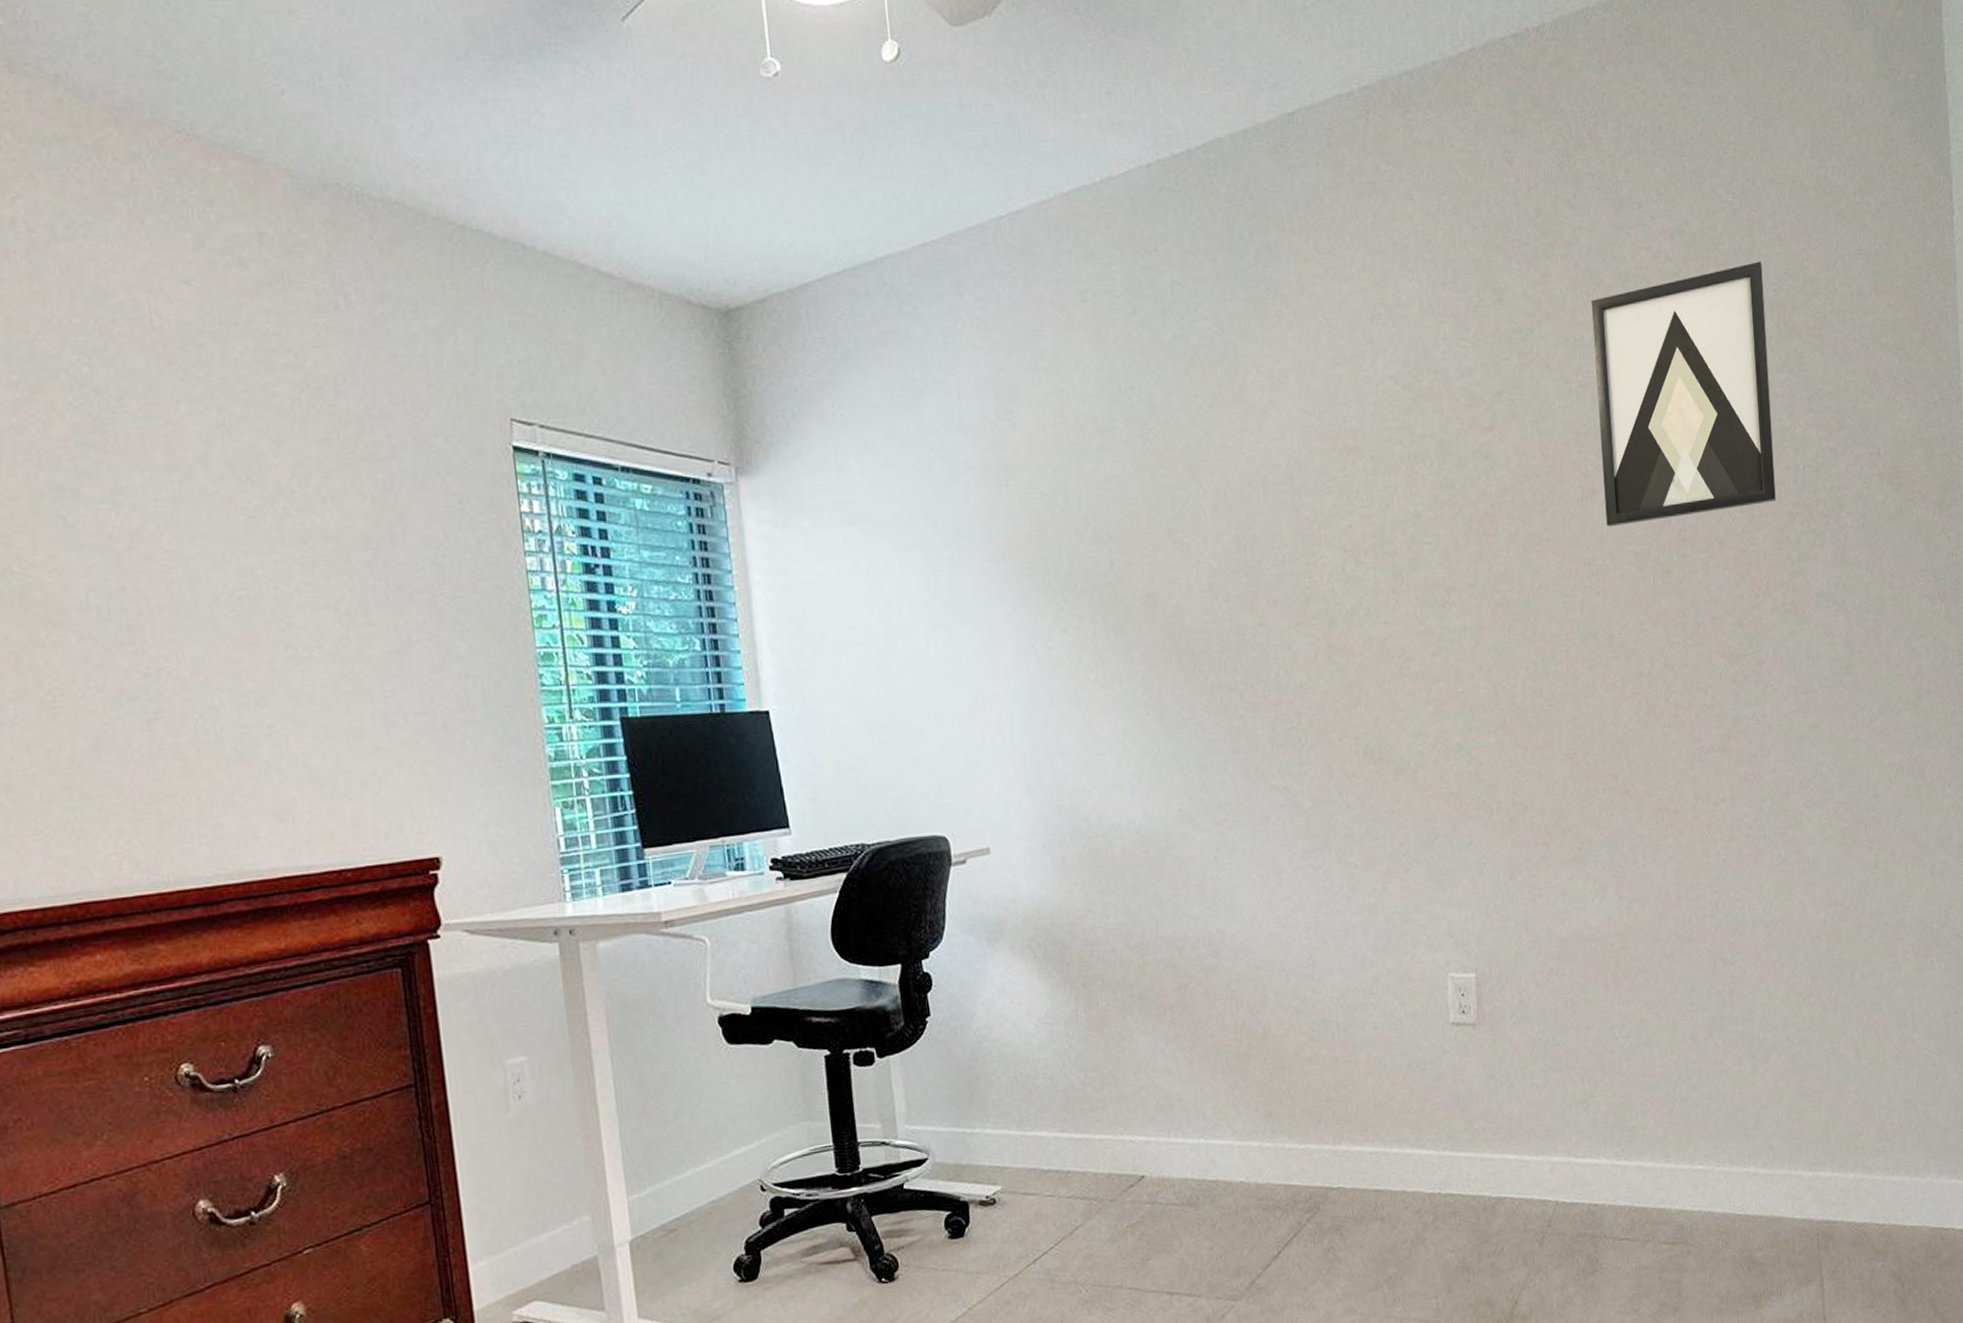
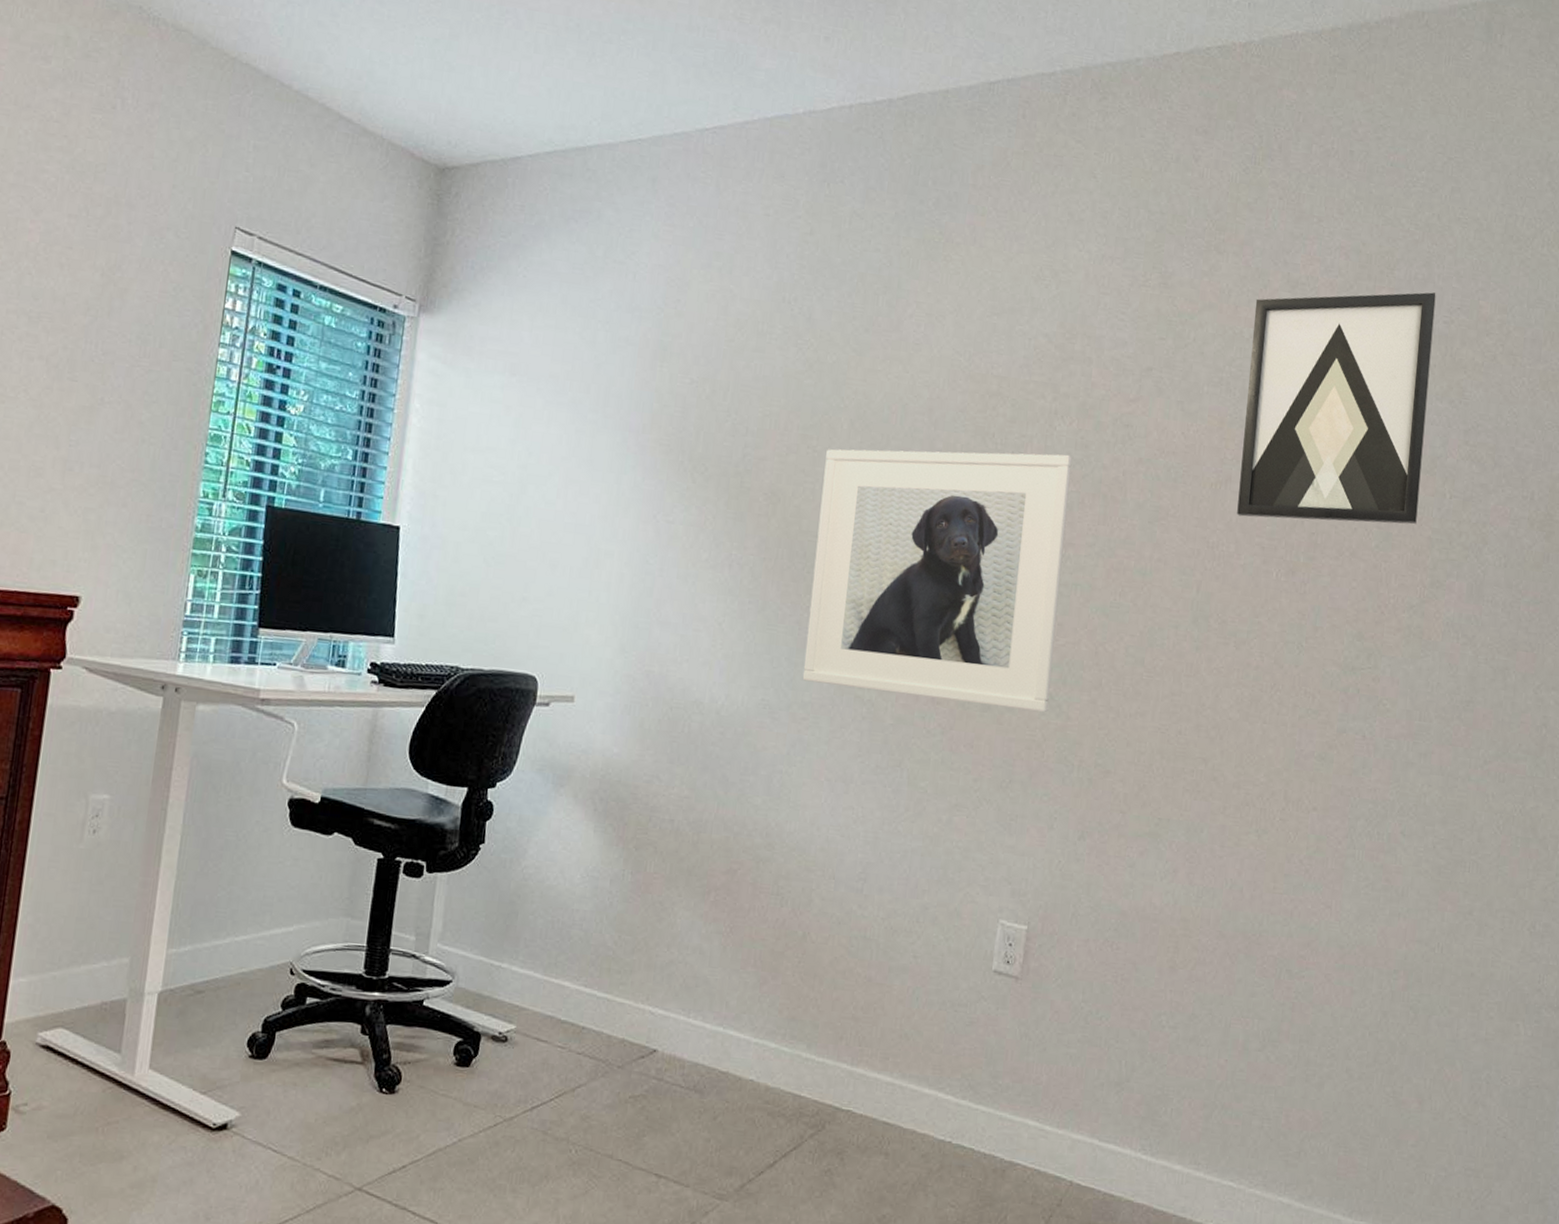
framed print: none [1194,497,1459,782] -> present [802,449,1073,713]

